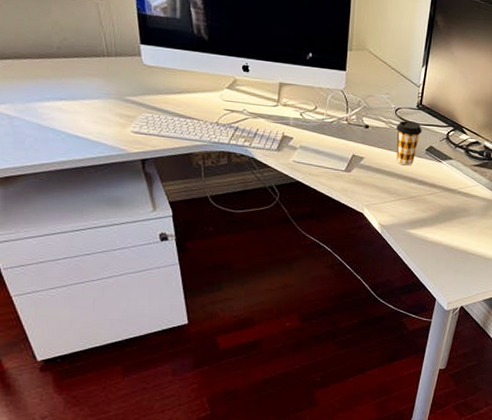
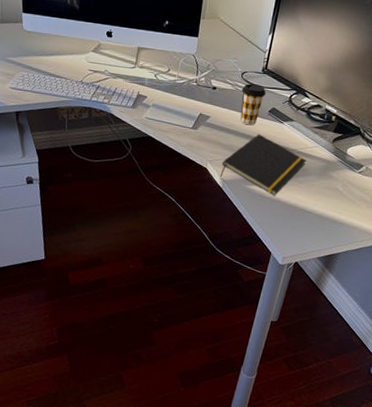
notepad: none [378,175,468,239] -> present [220,134,307,196]

